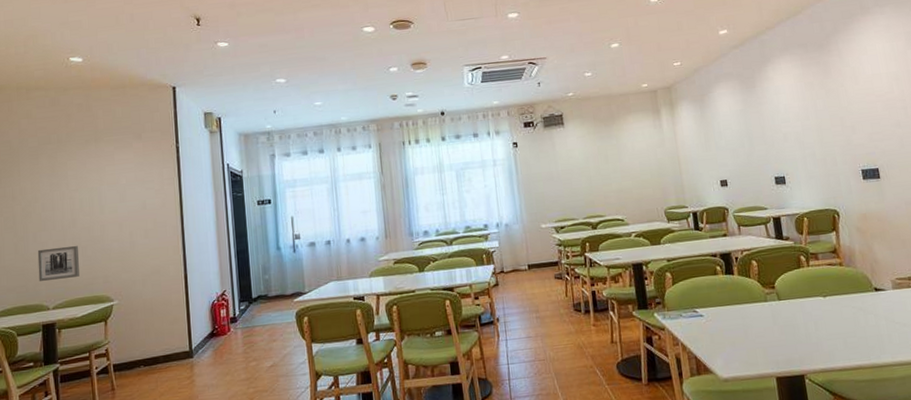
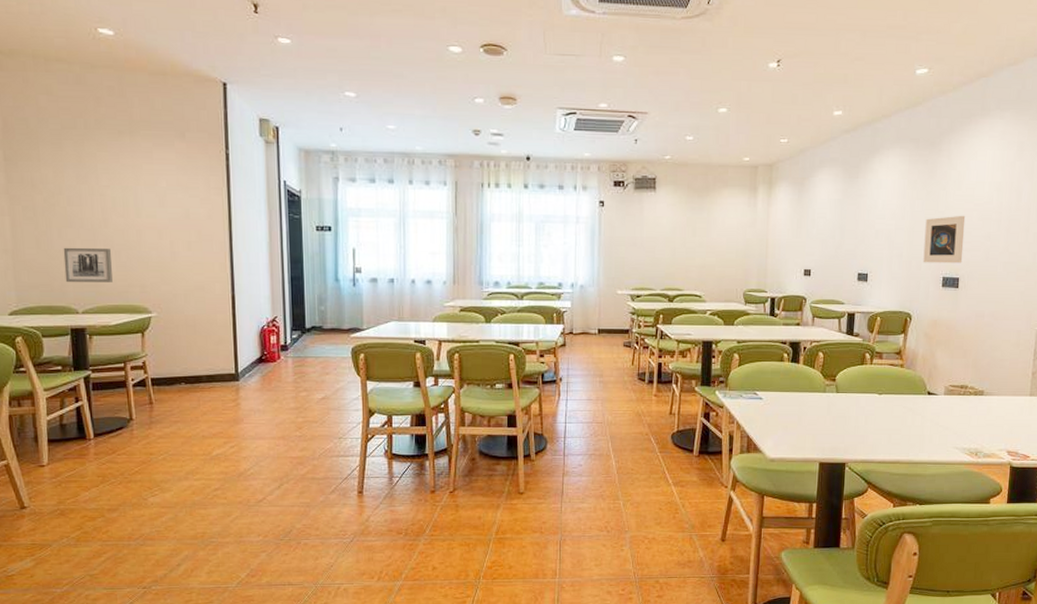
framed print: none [831,107,878,159] -> present [923,215,966,264]

